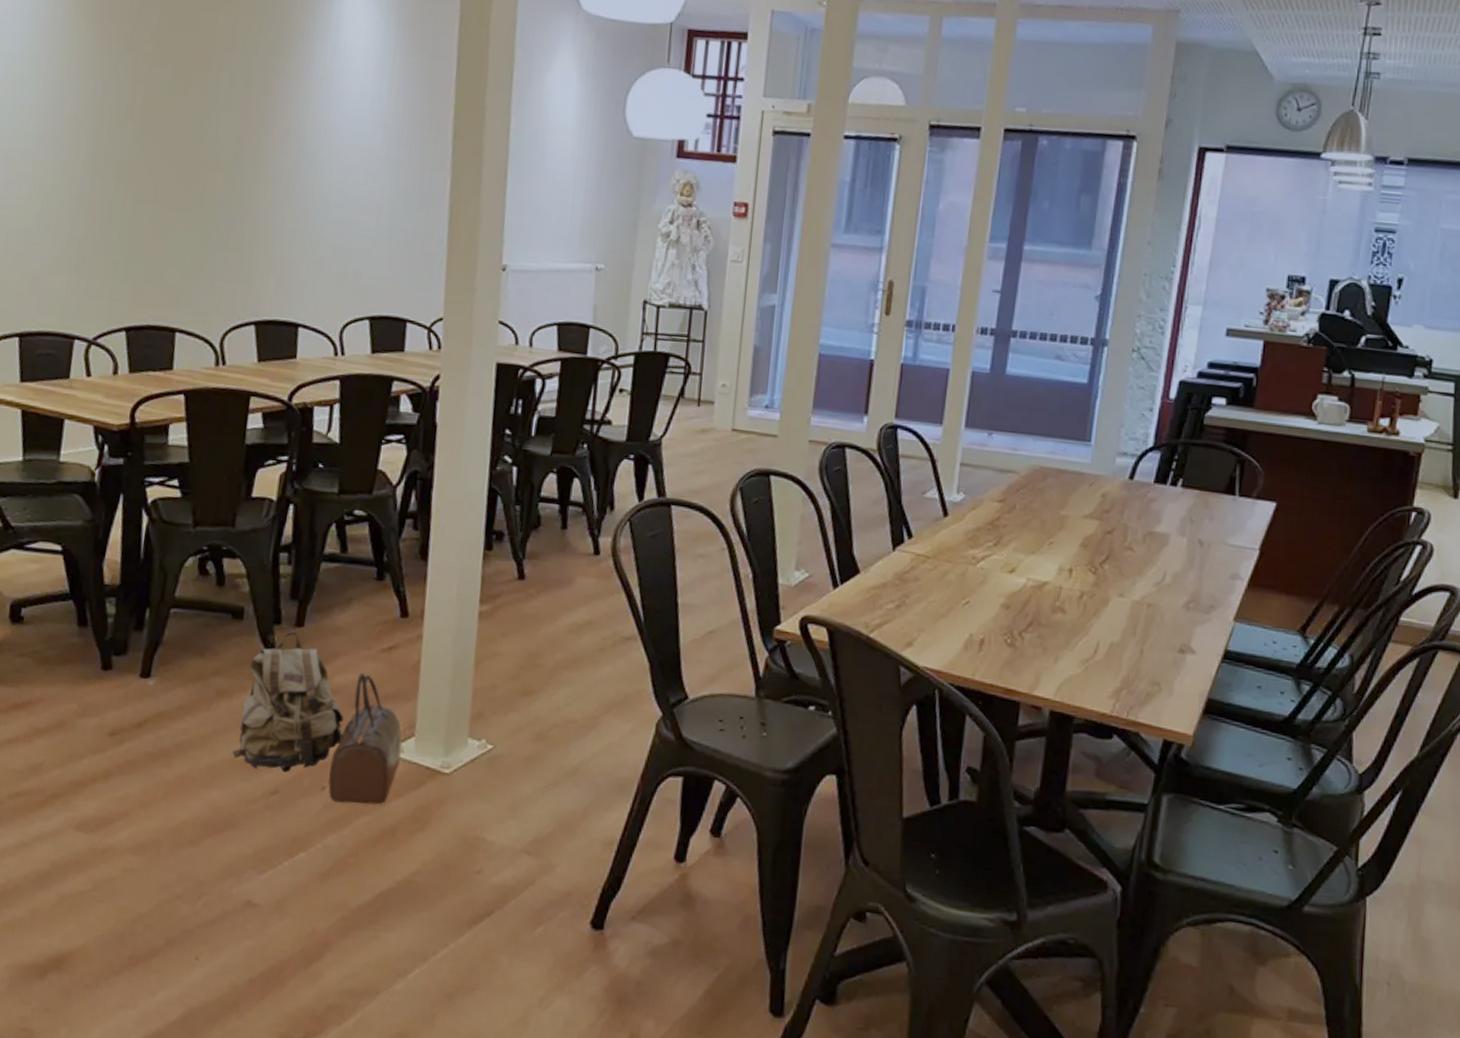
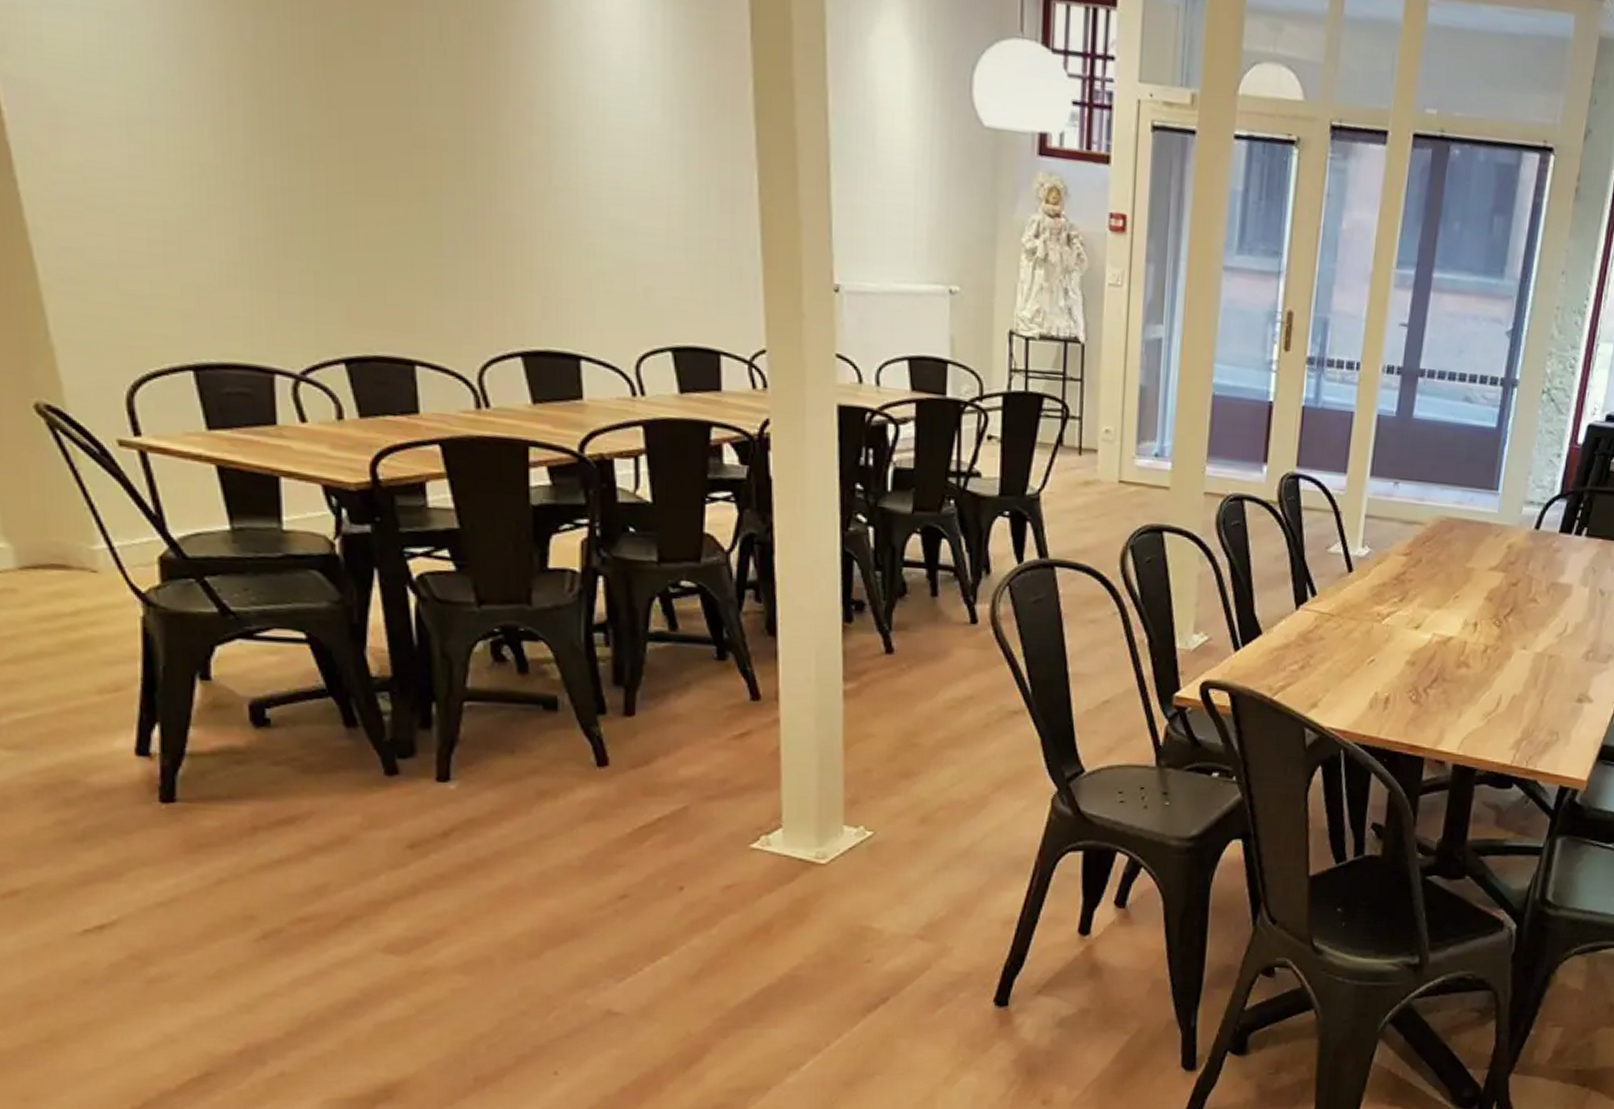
backpack: present [232,631,344,773] -> none [566,721,697,875]
handbag: present [328,672,402,805] -> none [687,762,769,902]

